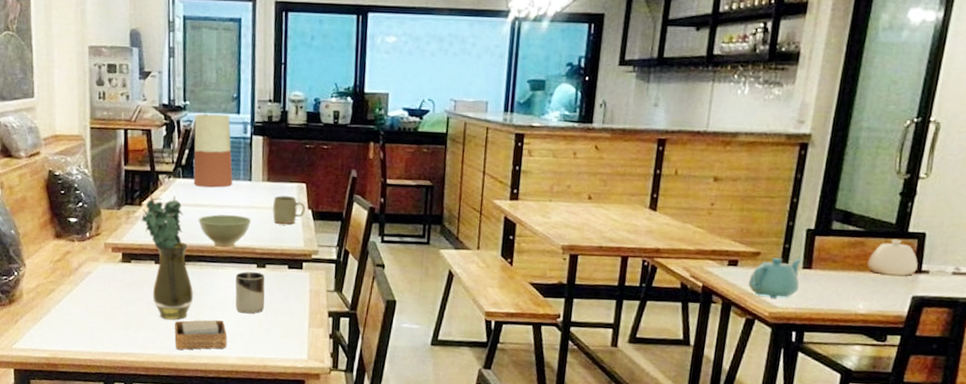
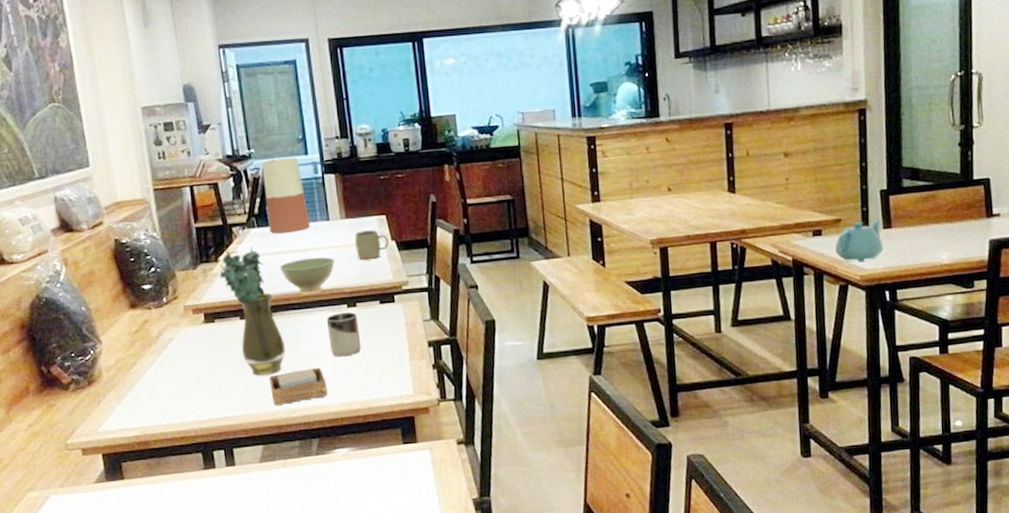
sugar bowl: present [866,238,918,276] -> none [941,187,989,223]

